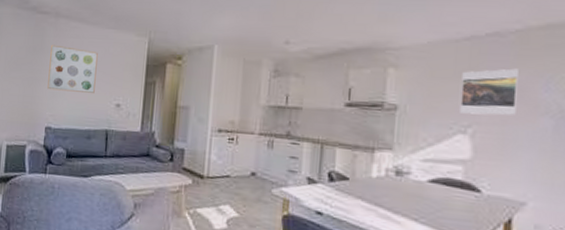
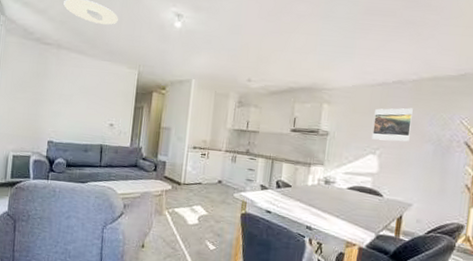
wall art: present [47,44,98,94] -> none [50,71,95,115]

